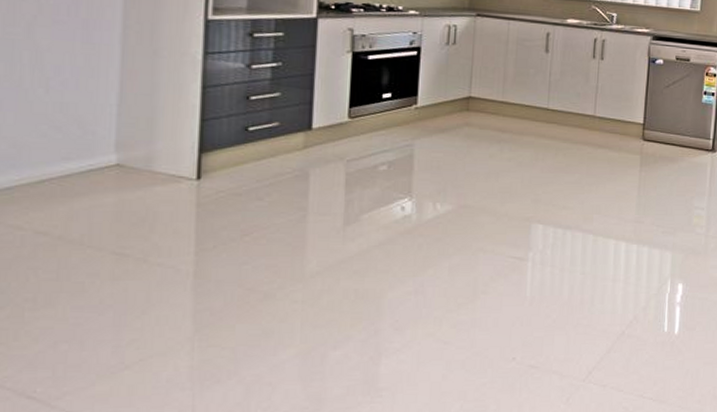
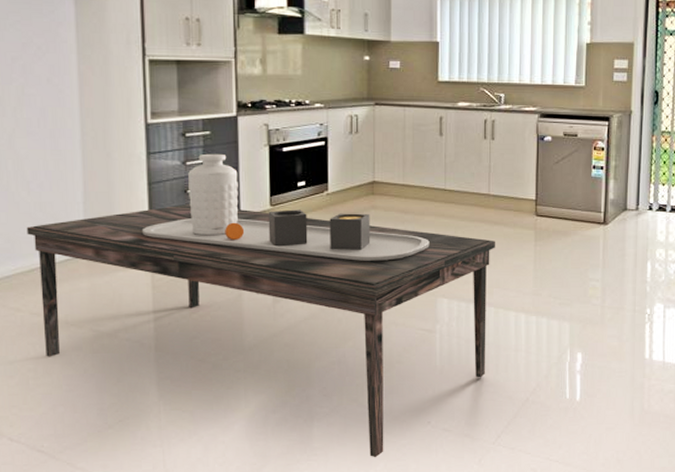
dining table: none [40,57,598,399] -> present [26,153,495,458]

